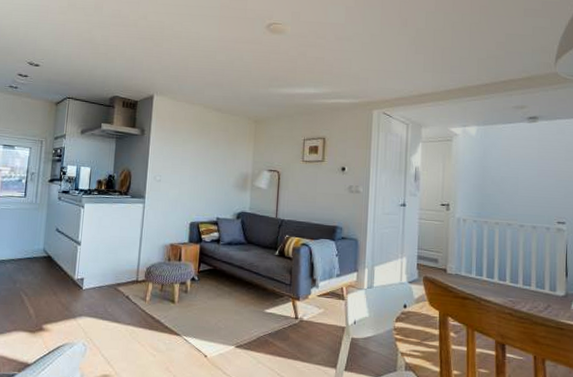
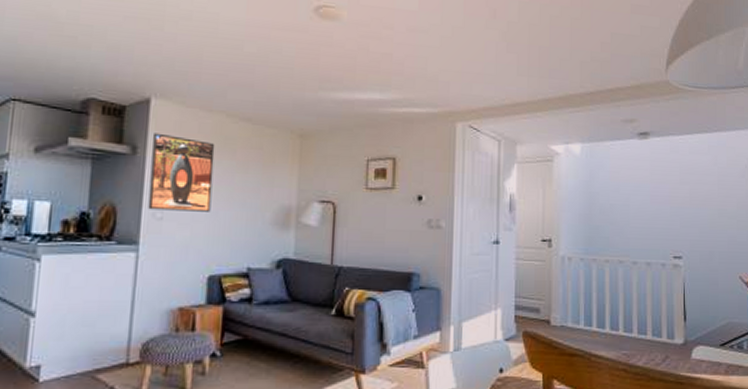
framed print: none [151,120,196,177] -> present [148,133,215,212]

